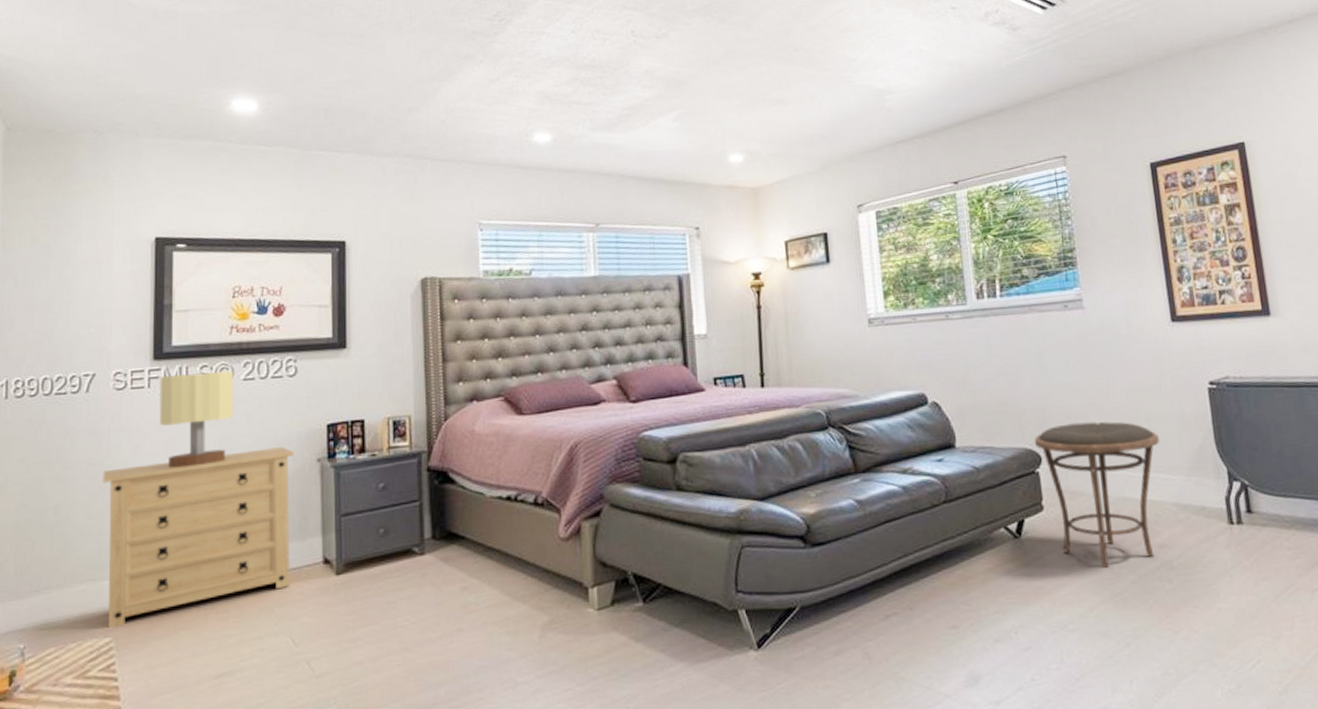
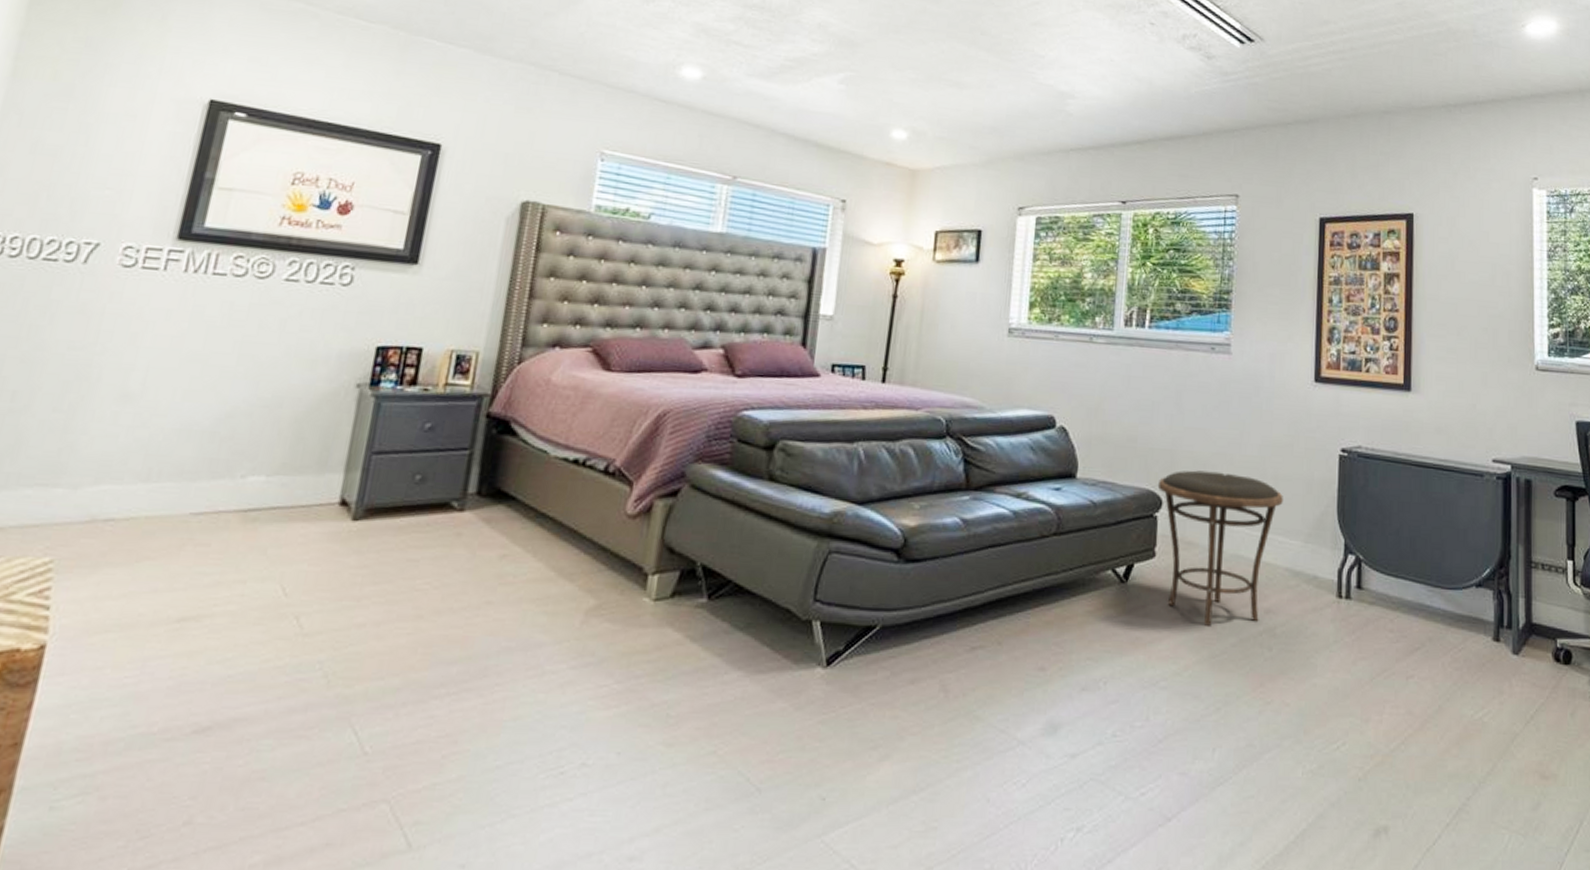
dresser: present [103,447,294,629] -> none [51,358,330,546]
table lamp: present [159,371,234,468] -> none [169,260,275,371]

